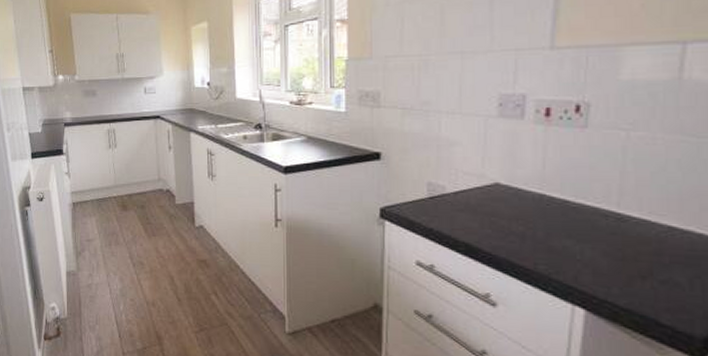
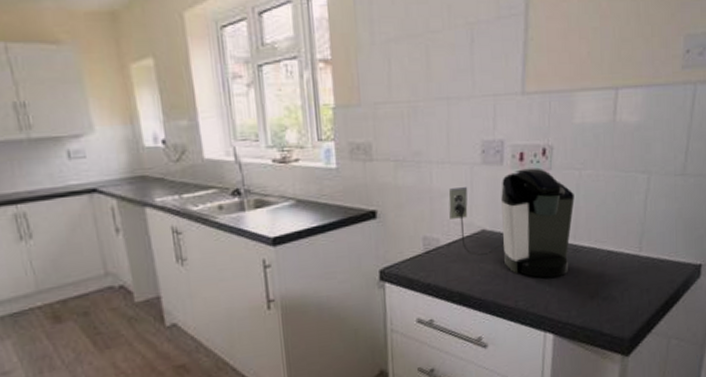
coffee maker: none [458,124,619,246] -> present [448,167,575,278]

